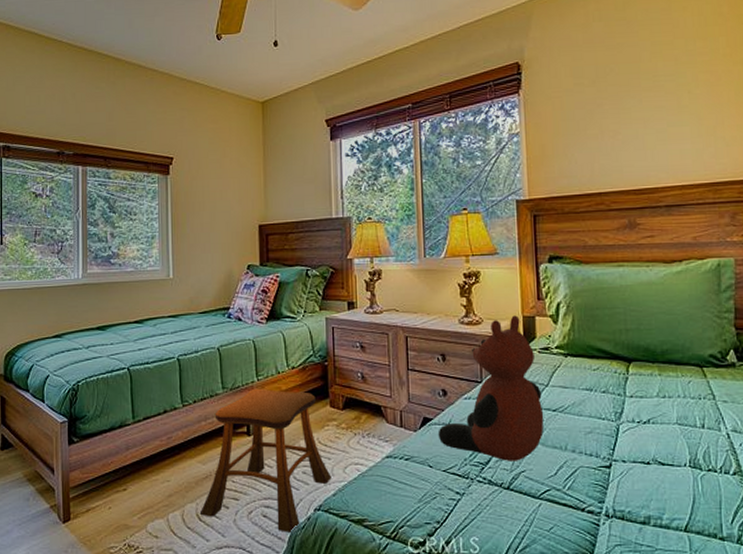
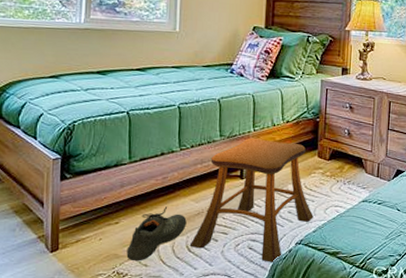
shoe: none [136,469,195,532] -> present [126,206,187,261]

